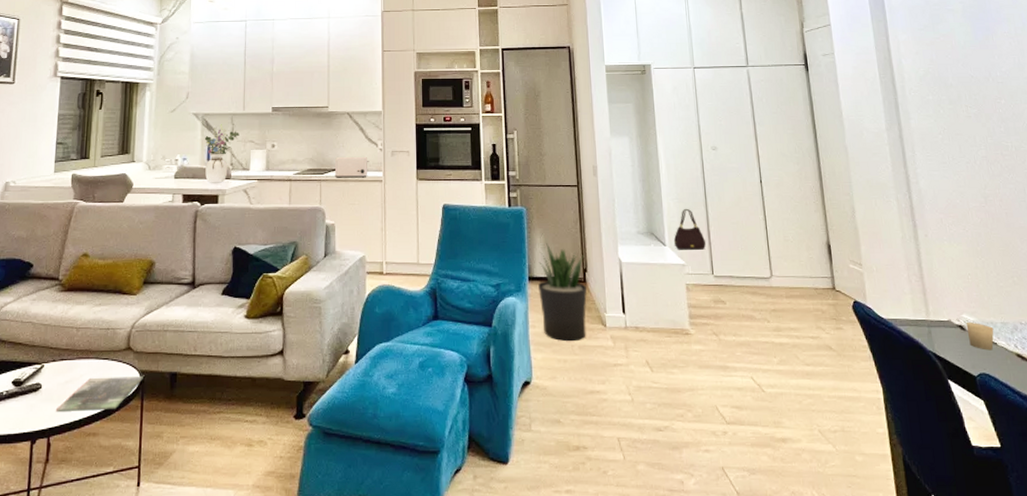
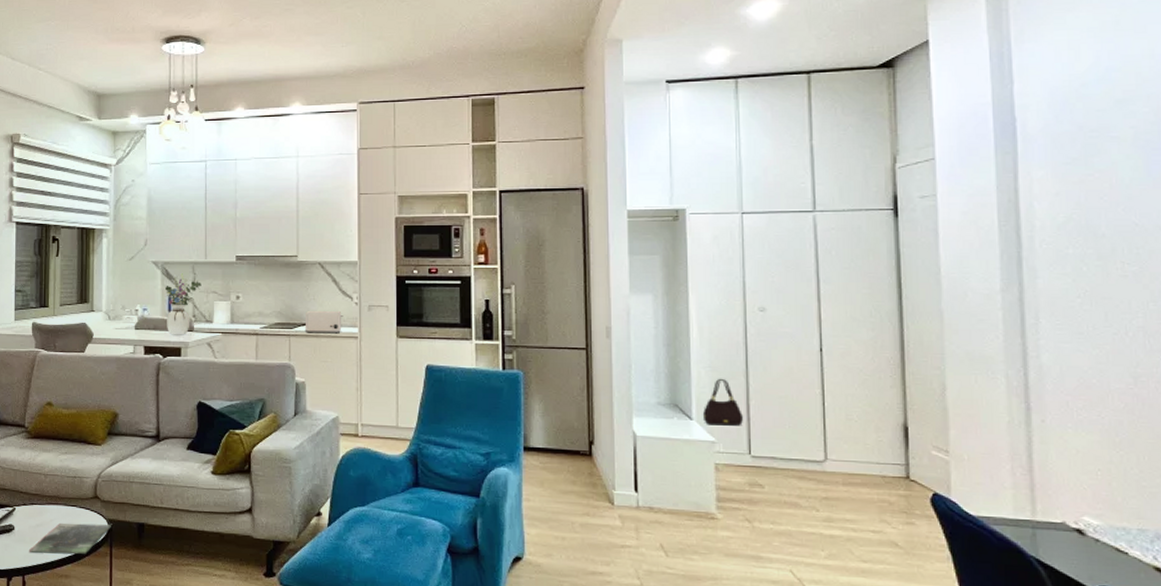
planter: present [538,243,587,341] -> none [535,411,592,518]
candle: present [966,322,994,351] -> none [1086,526,1126,561]

